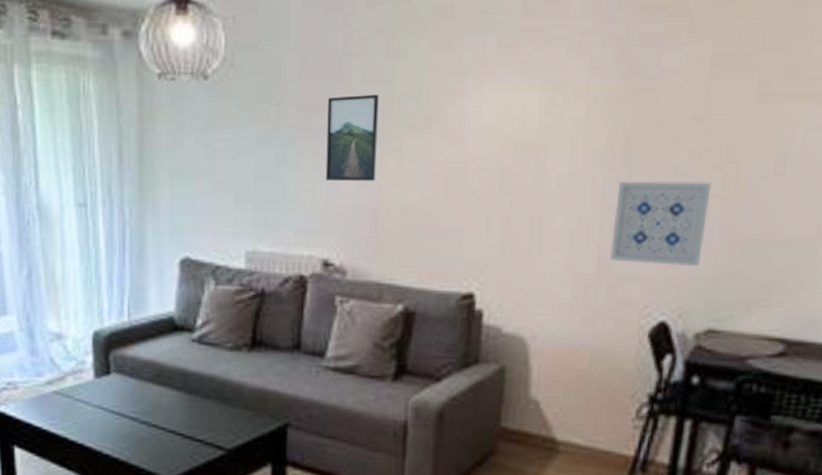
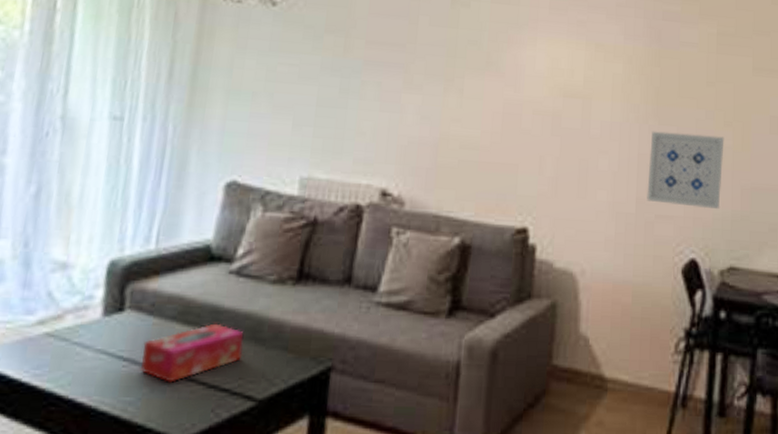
tissue box: none [129,384,211,433] -> present [140,323,244,383]
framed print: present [325,94,379,181] -> none [388,34,444,116]

